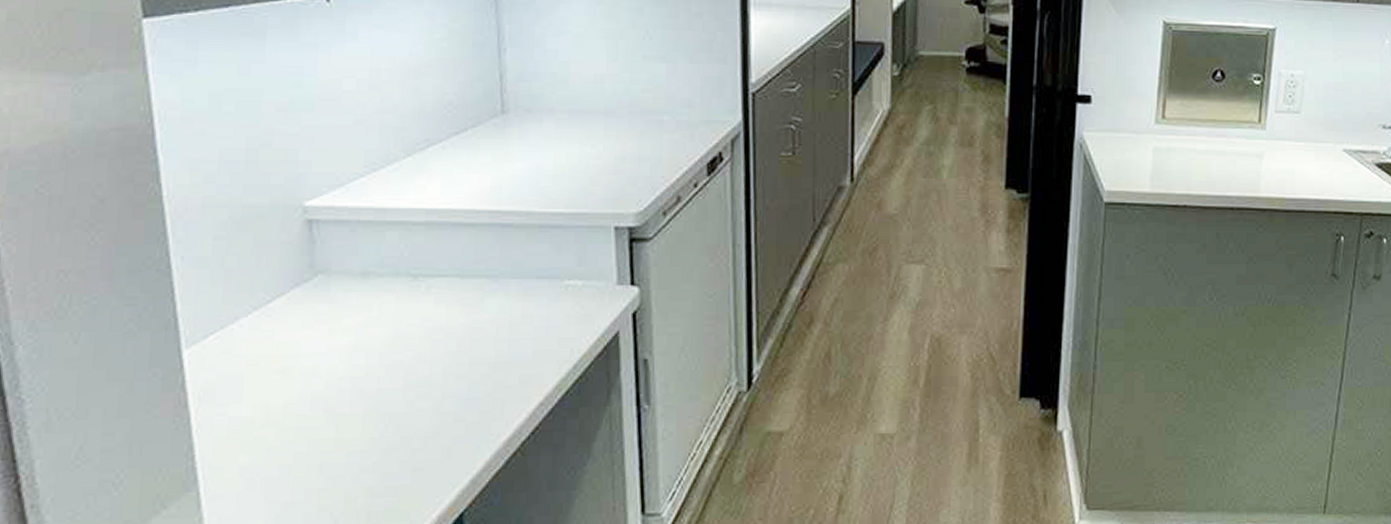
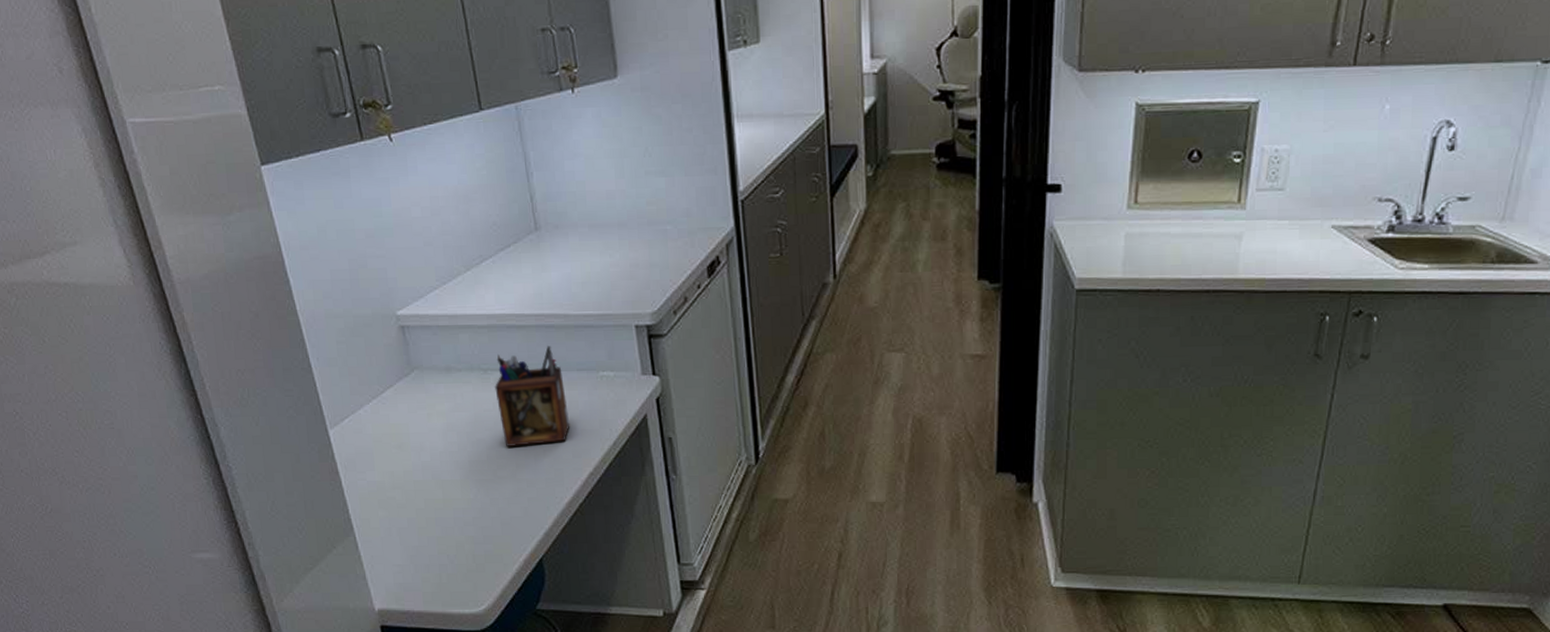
desk organizer: none [425,248,520,371] -> present [495,346,570,446]

